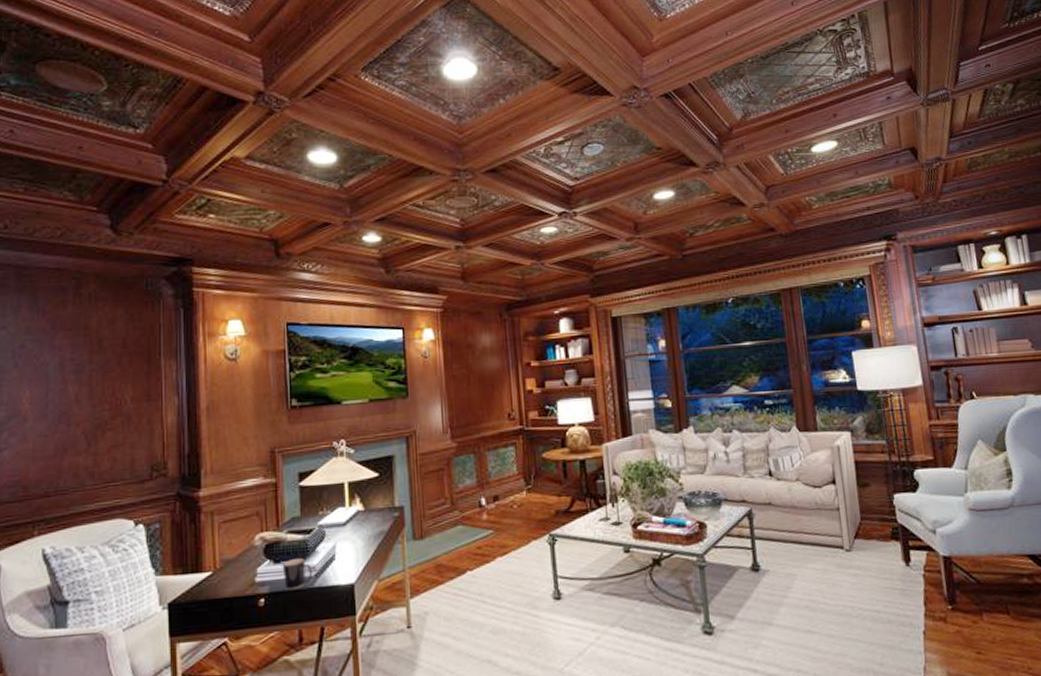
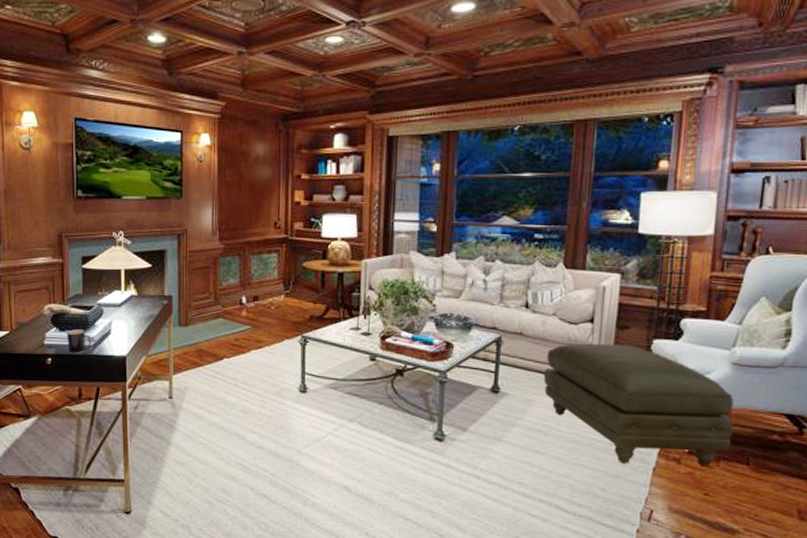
ottoman: none [799,502,988,632] -> present [544,343,734,467]

